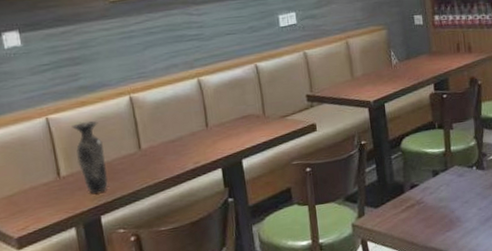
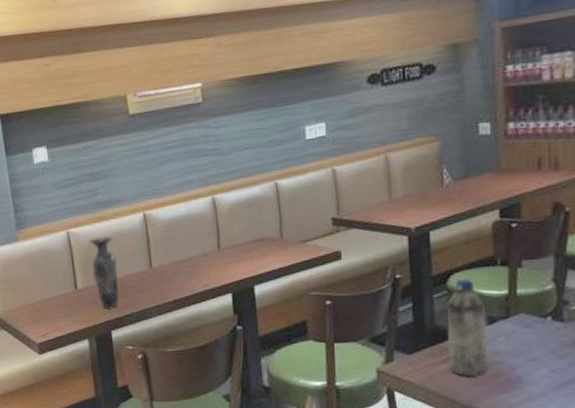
water bottle: none [401,141,436,221] -> present [446,279,488,376]

